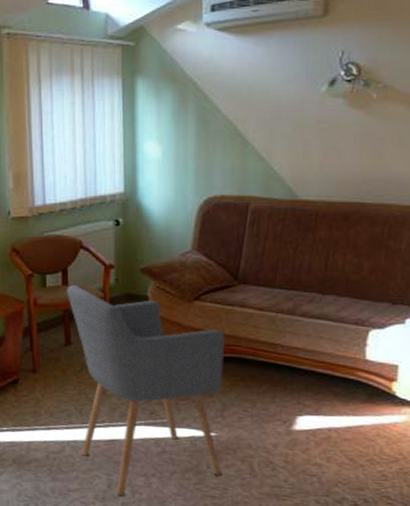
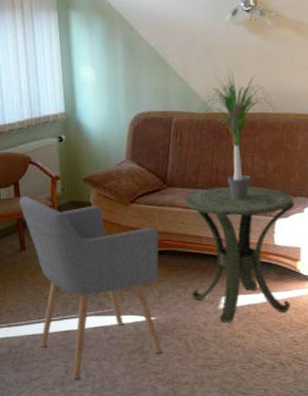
side table: none [259,287,395,446] -> present [185,186,295,322]
potted plant: none [277,148,382,304] -> present [195,68,280,200]

